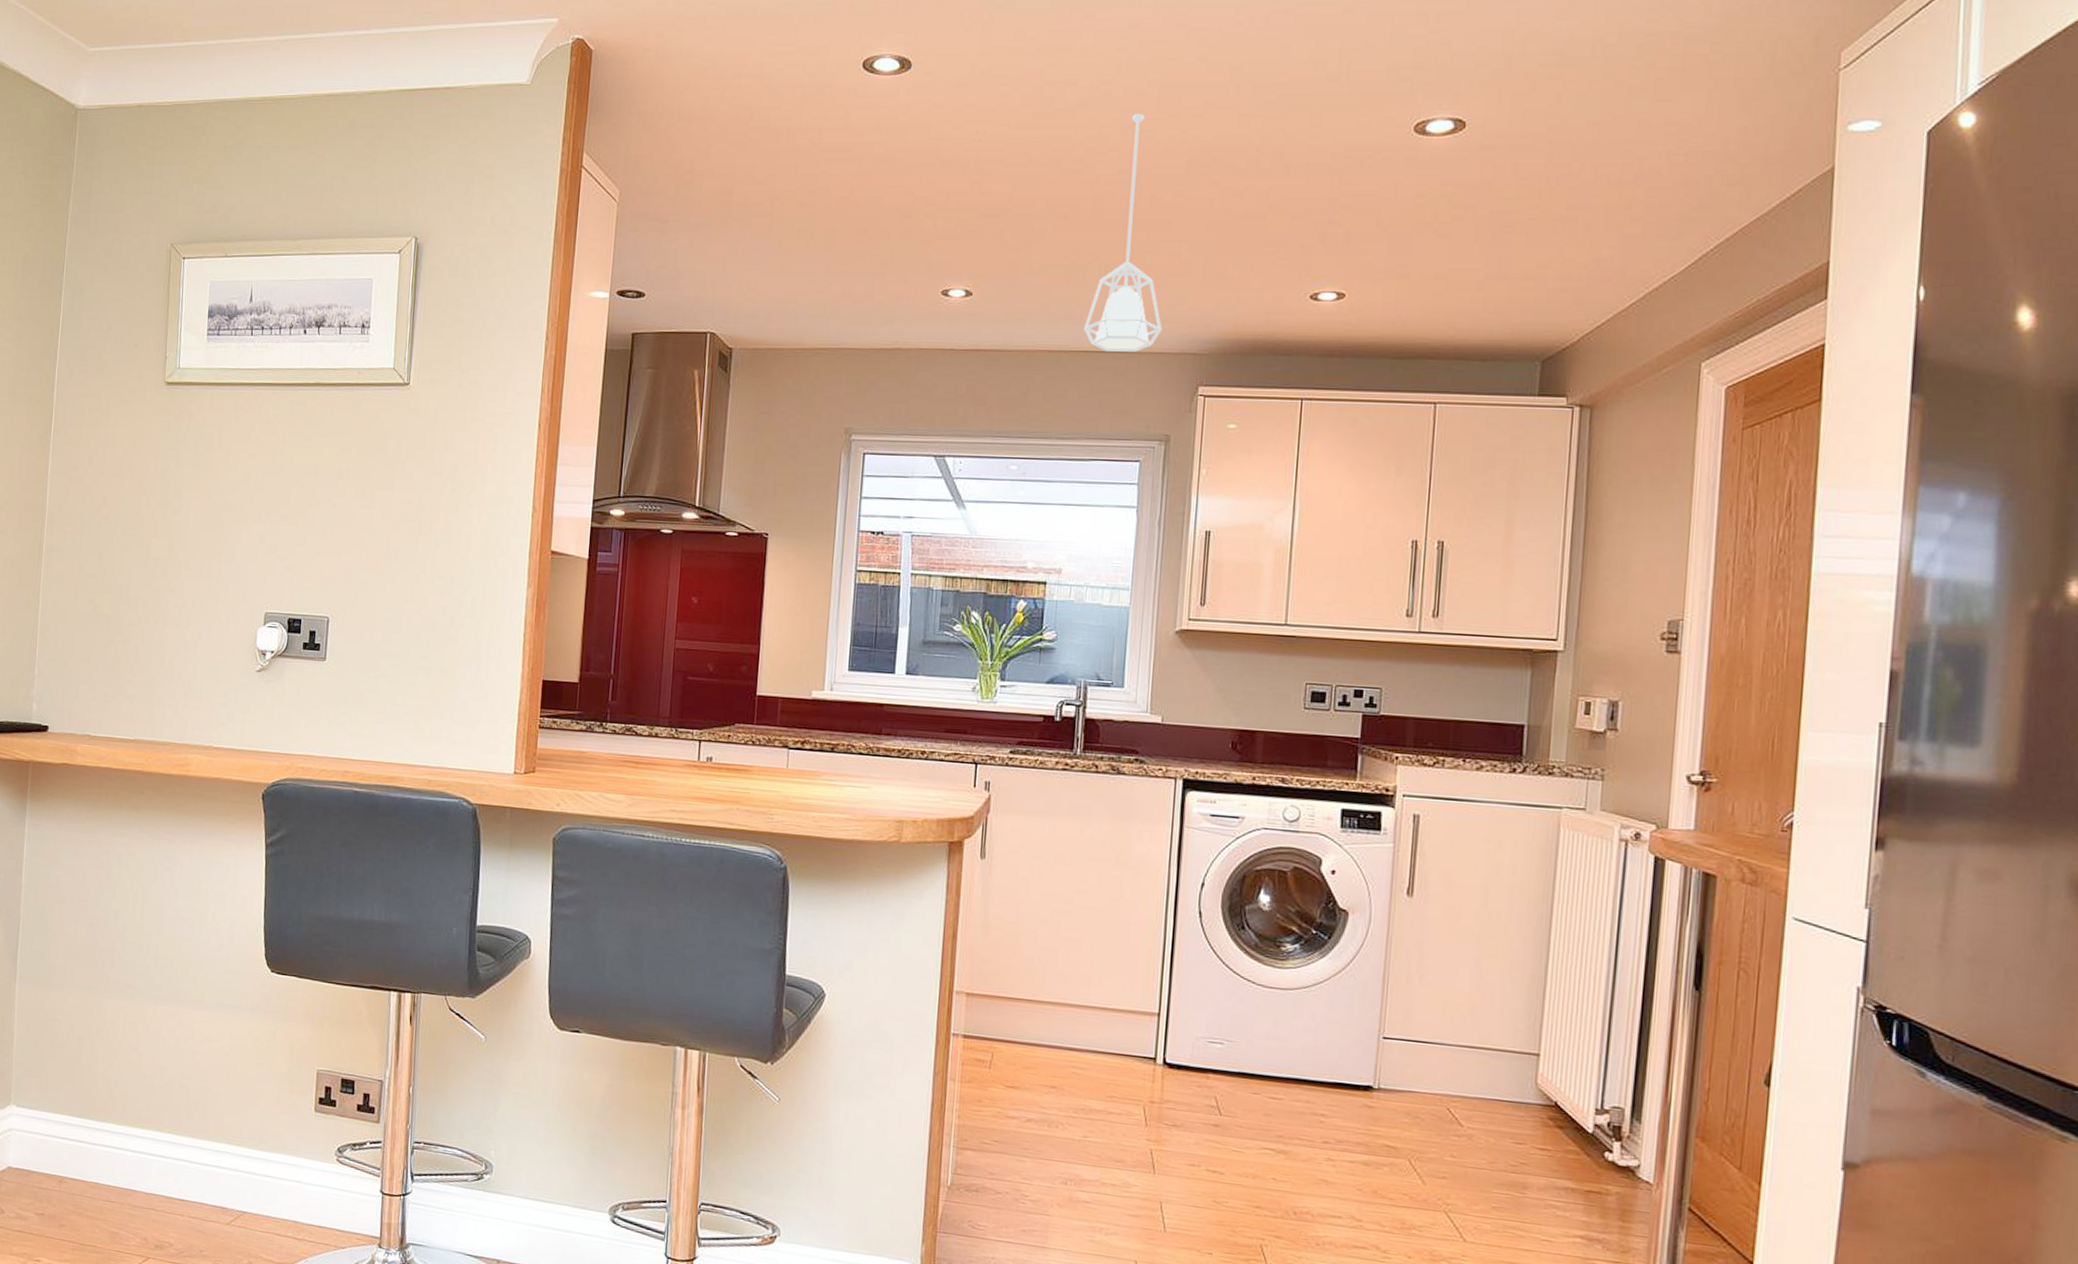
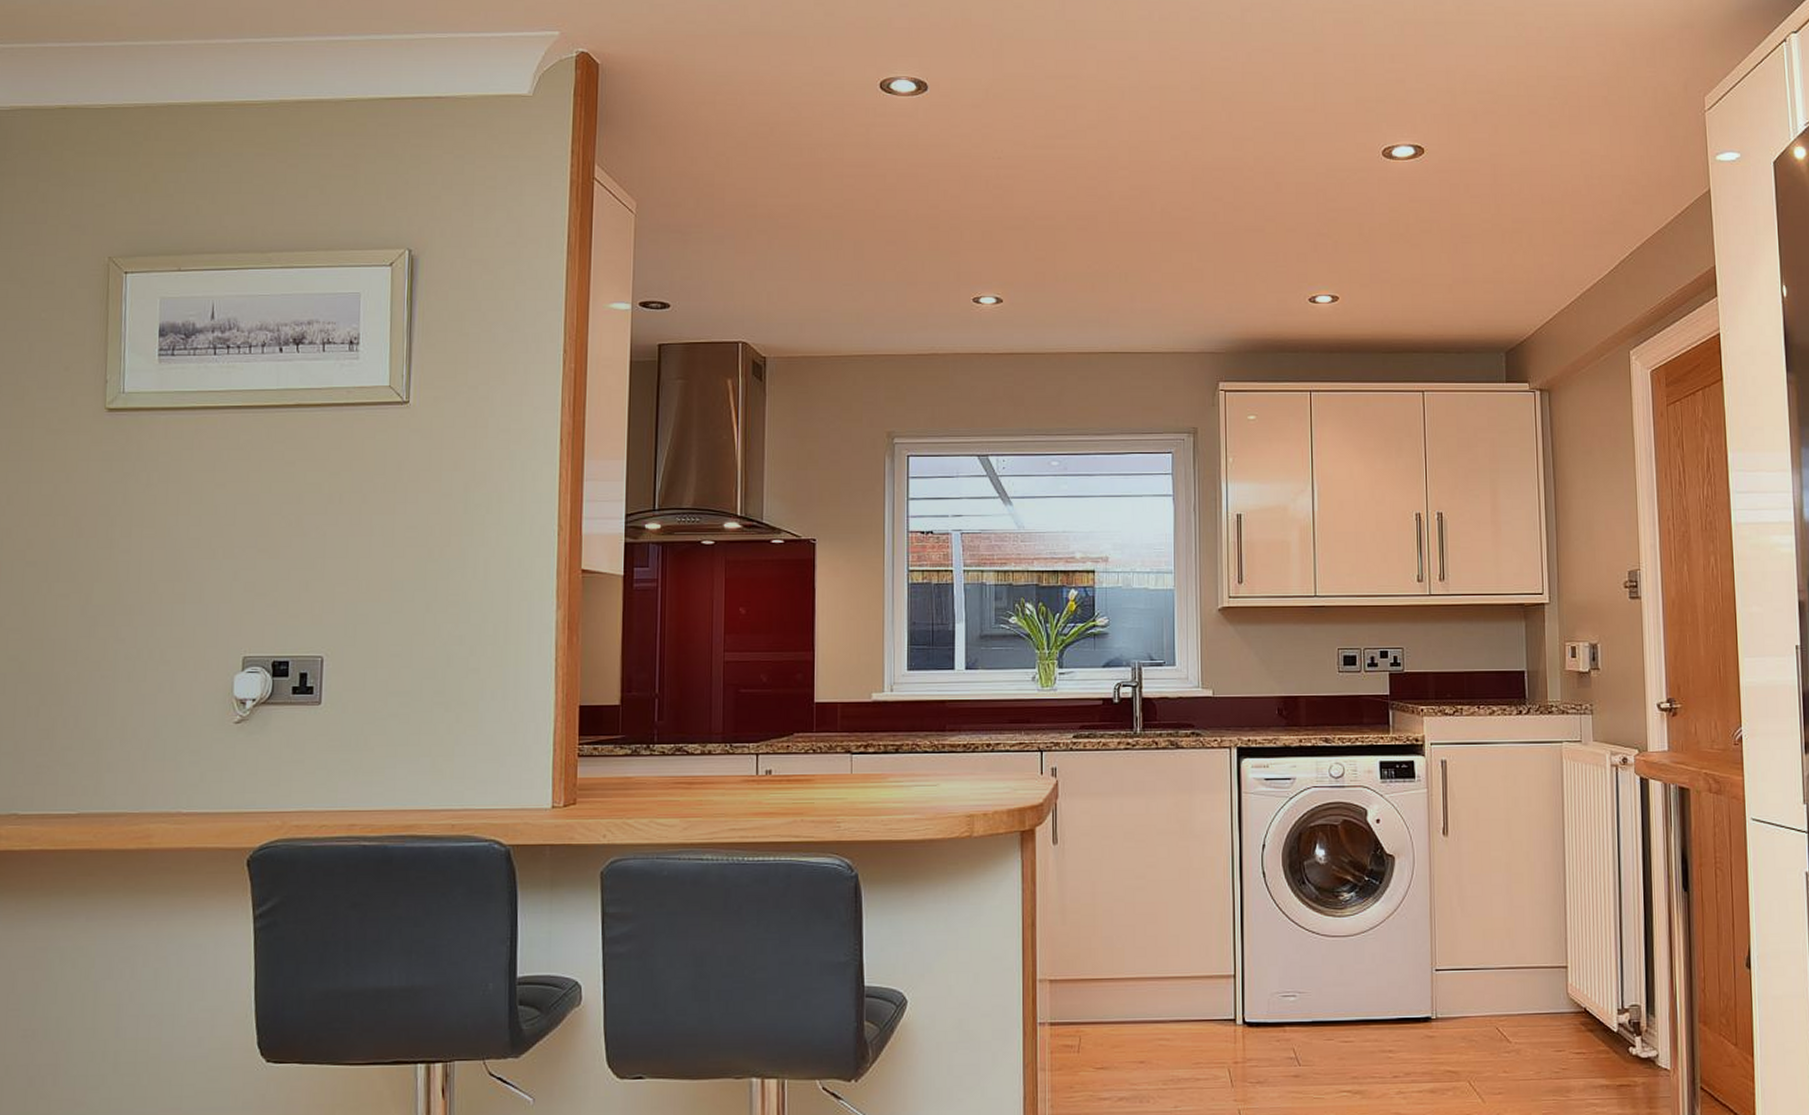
pendant lamp: present [1084,113,1162,352] -> none [1110,135,1182,352]

